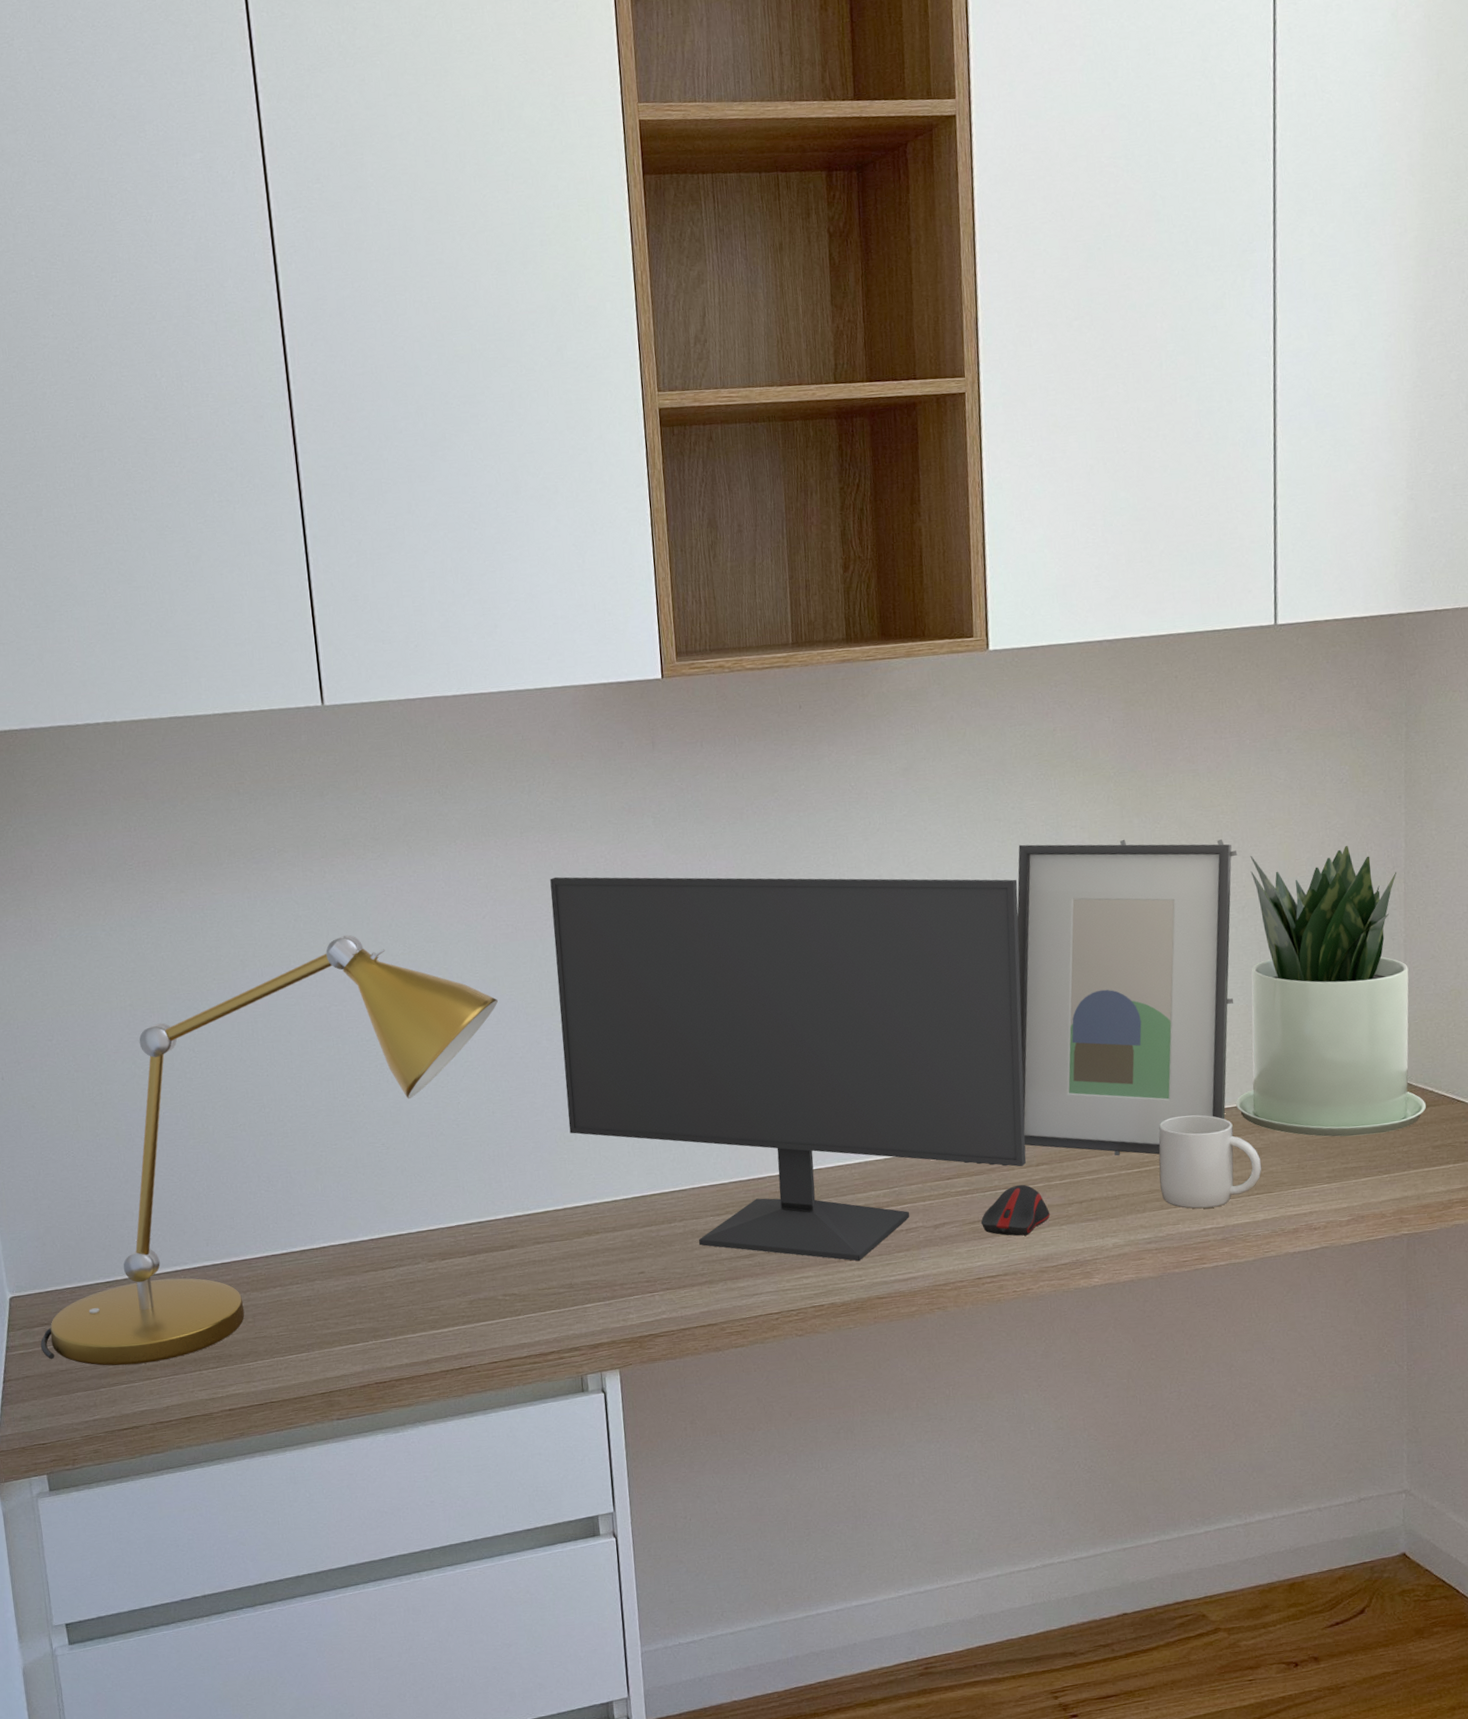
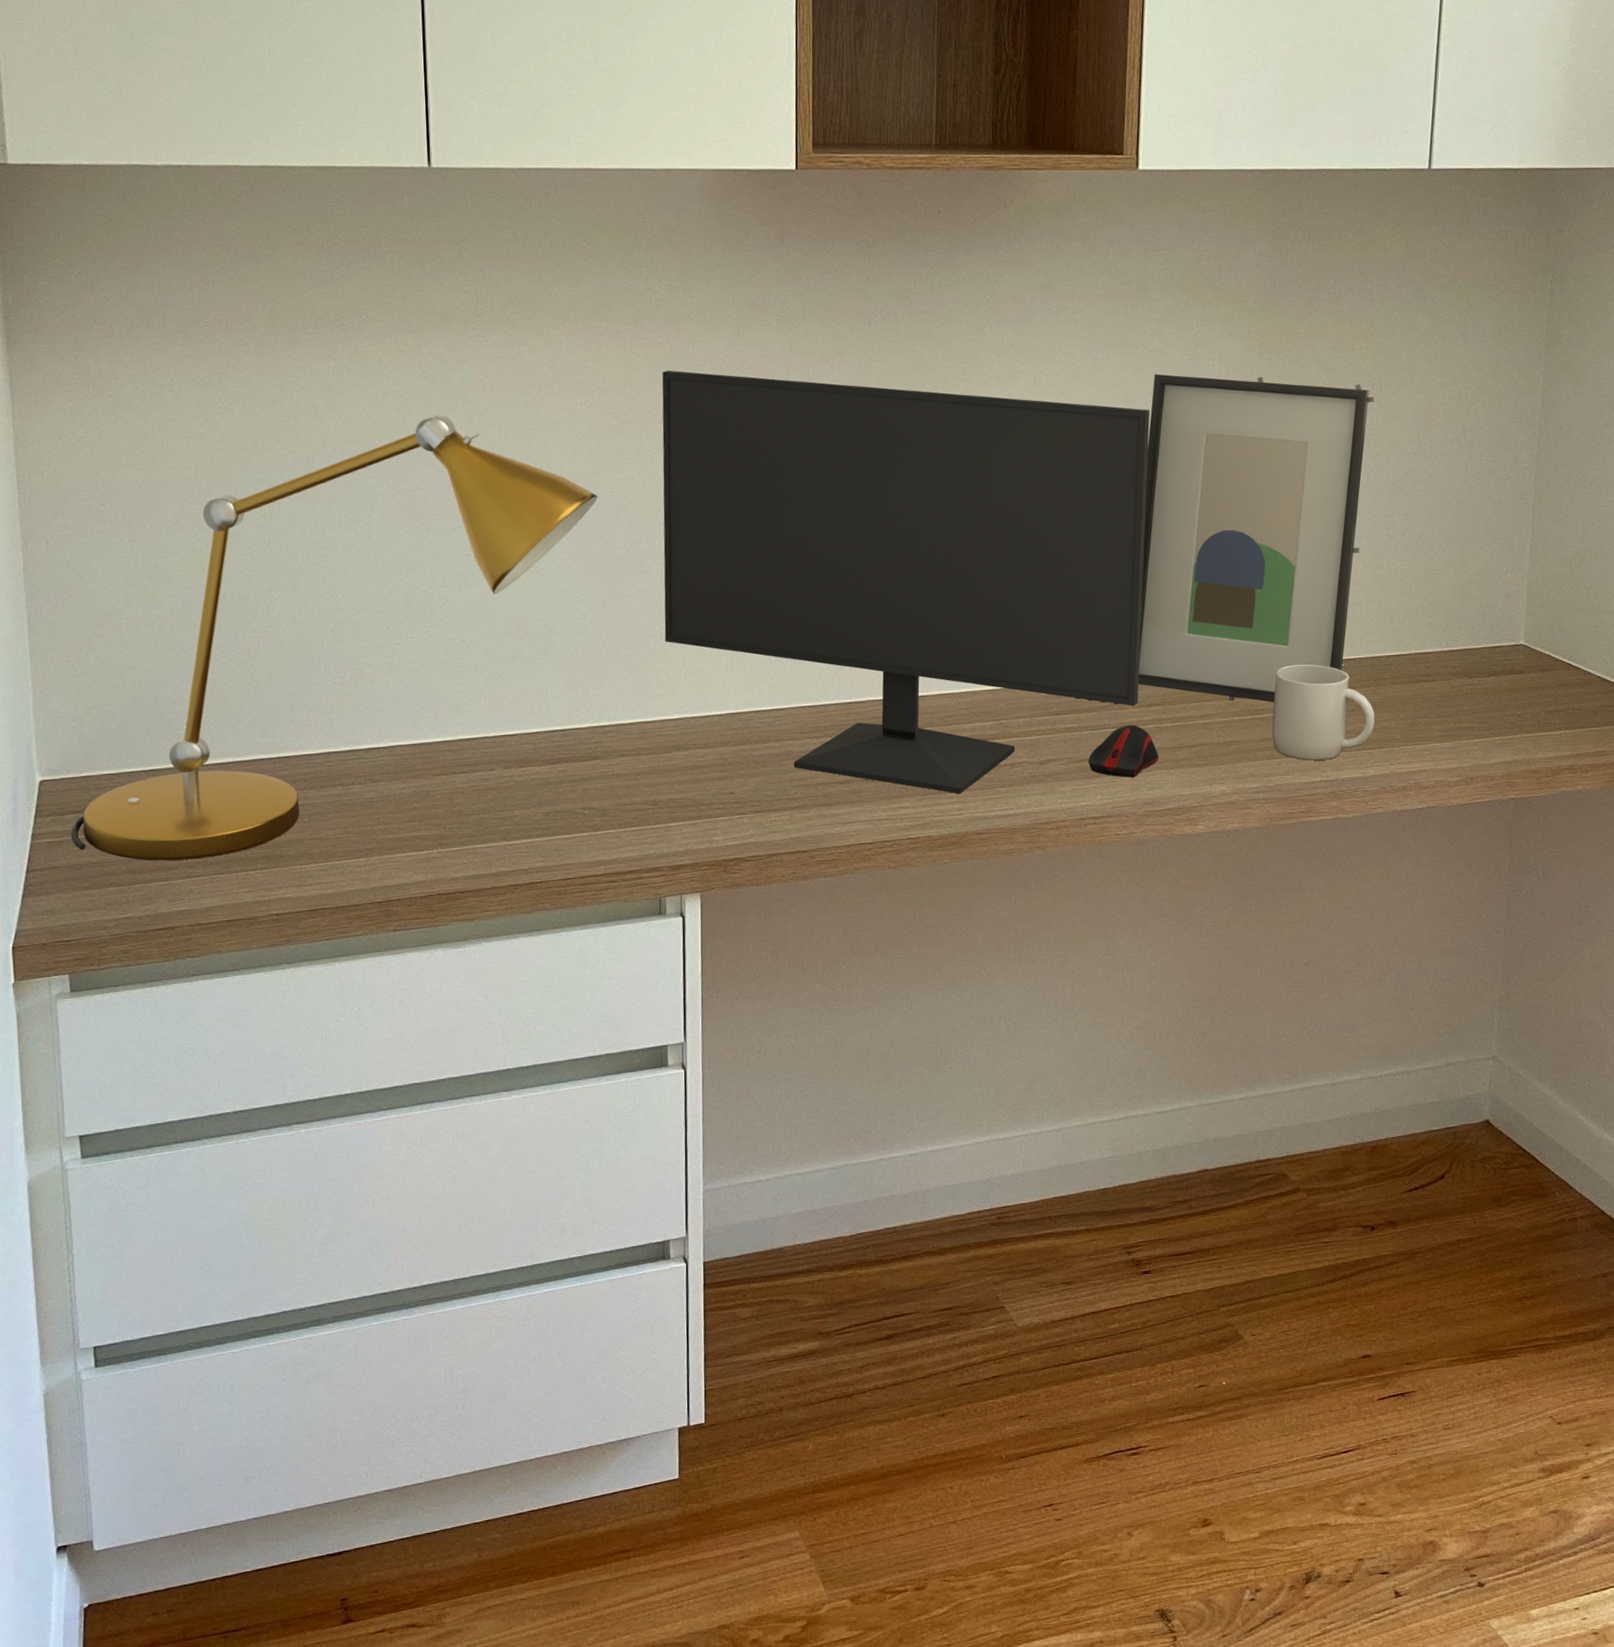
planter: present [1235,845,1427,1137] -> none [1353,400,1543,696]

